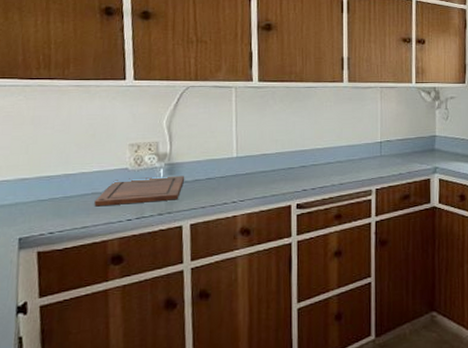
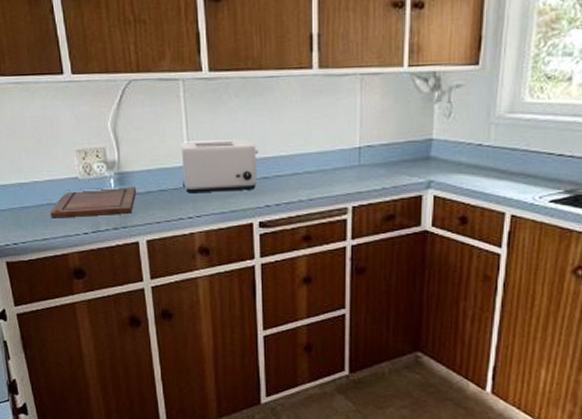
toaster: none [229,135,299,181] -> present [180,139,259,194]

